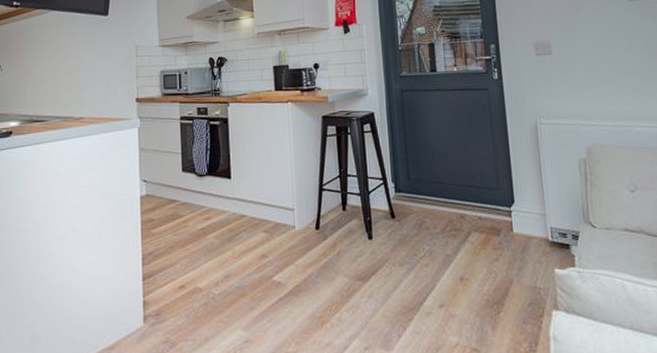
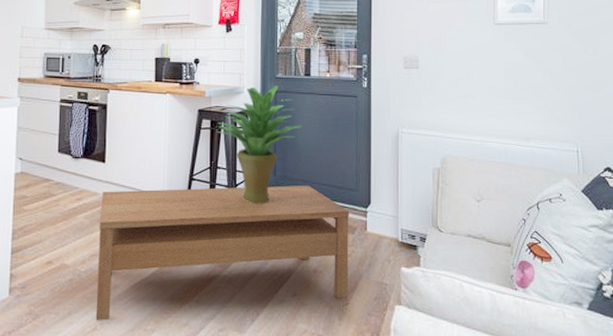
coffee table: none [229,187,500,345] -> present [95,185,349,321]
potted plant: none [343,85,433,212] -> present [216,86,303,205]

